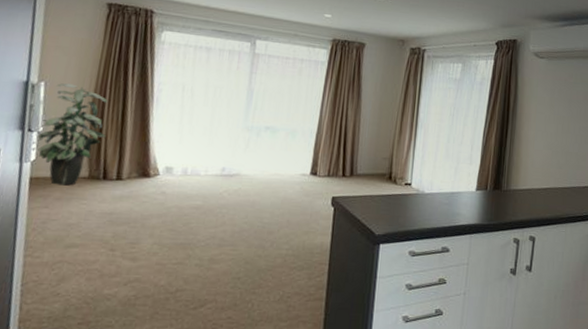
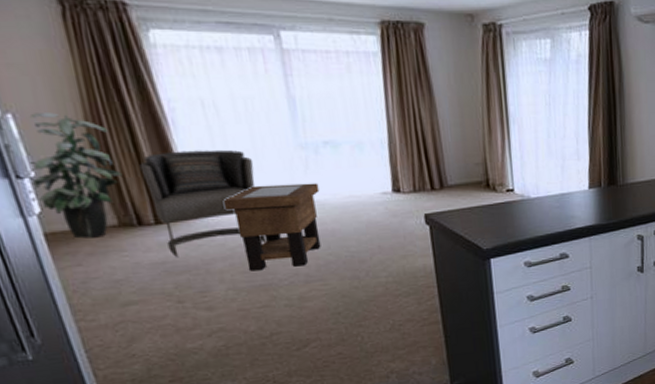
armchair: none [119,122,207,209] -> present [139,149,267,257]
side table: none [174,157,253,231] -> present [224,183,321,272]

